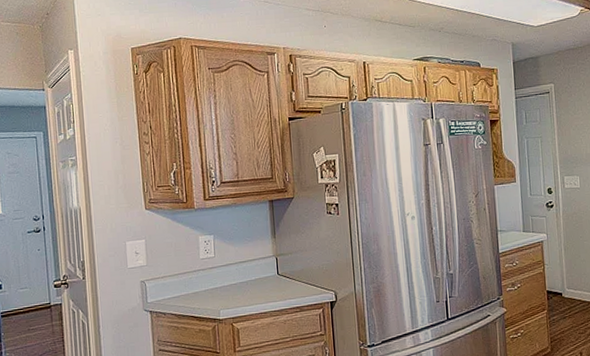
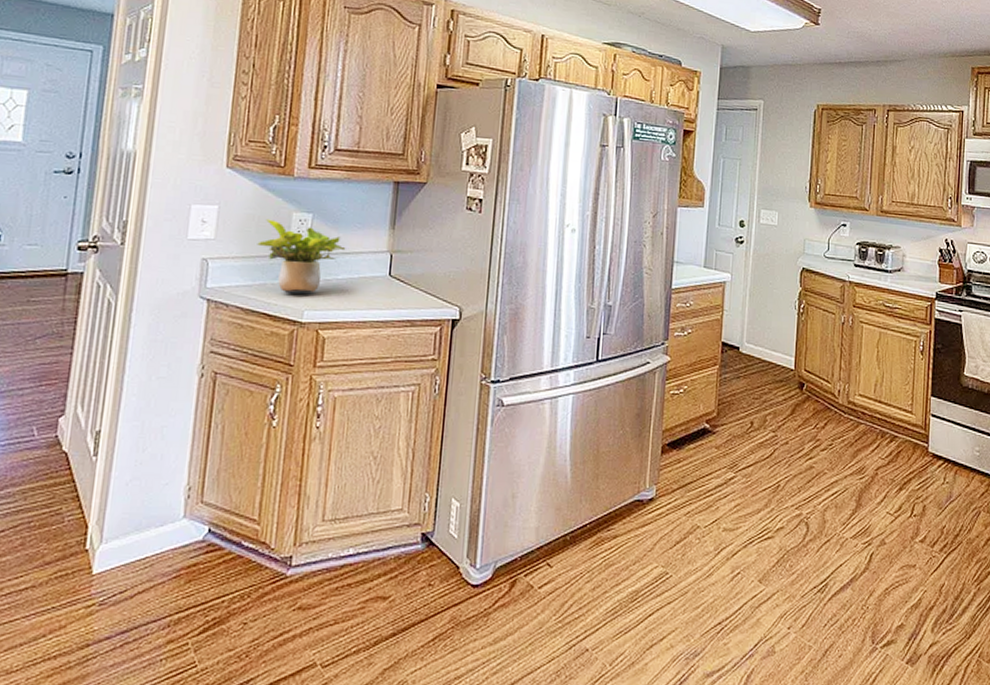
potted plant: none [177,244,242,299] -> present [257,219,346,294]

